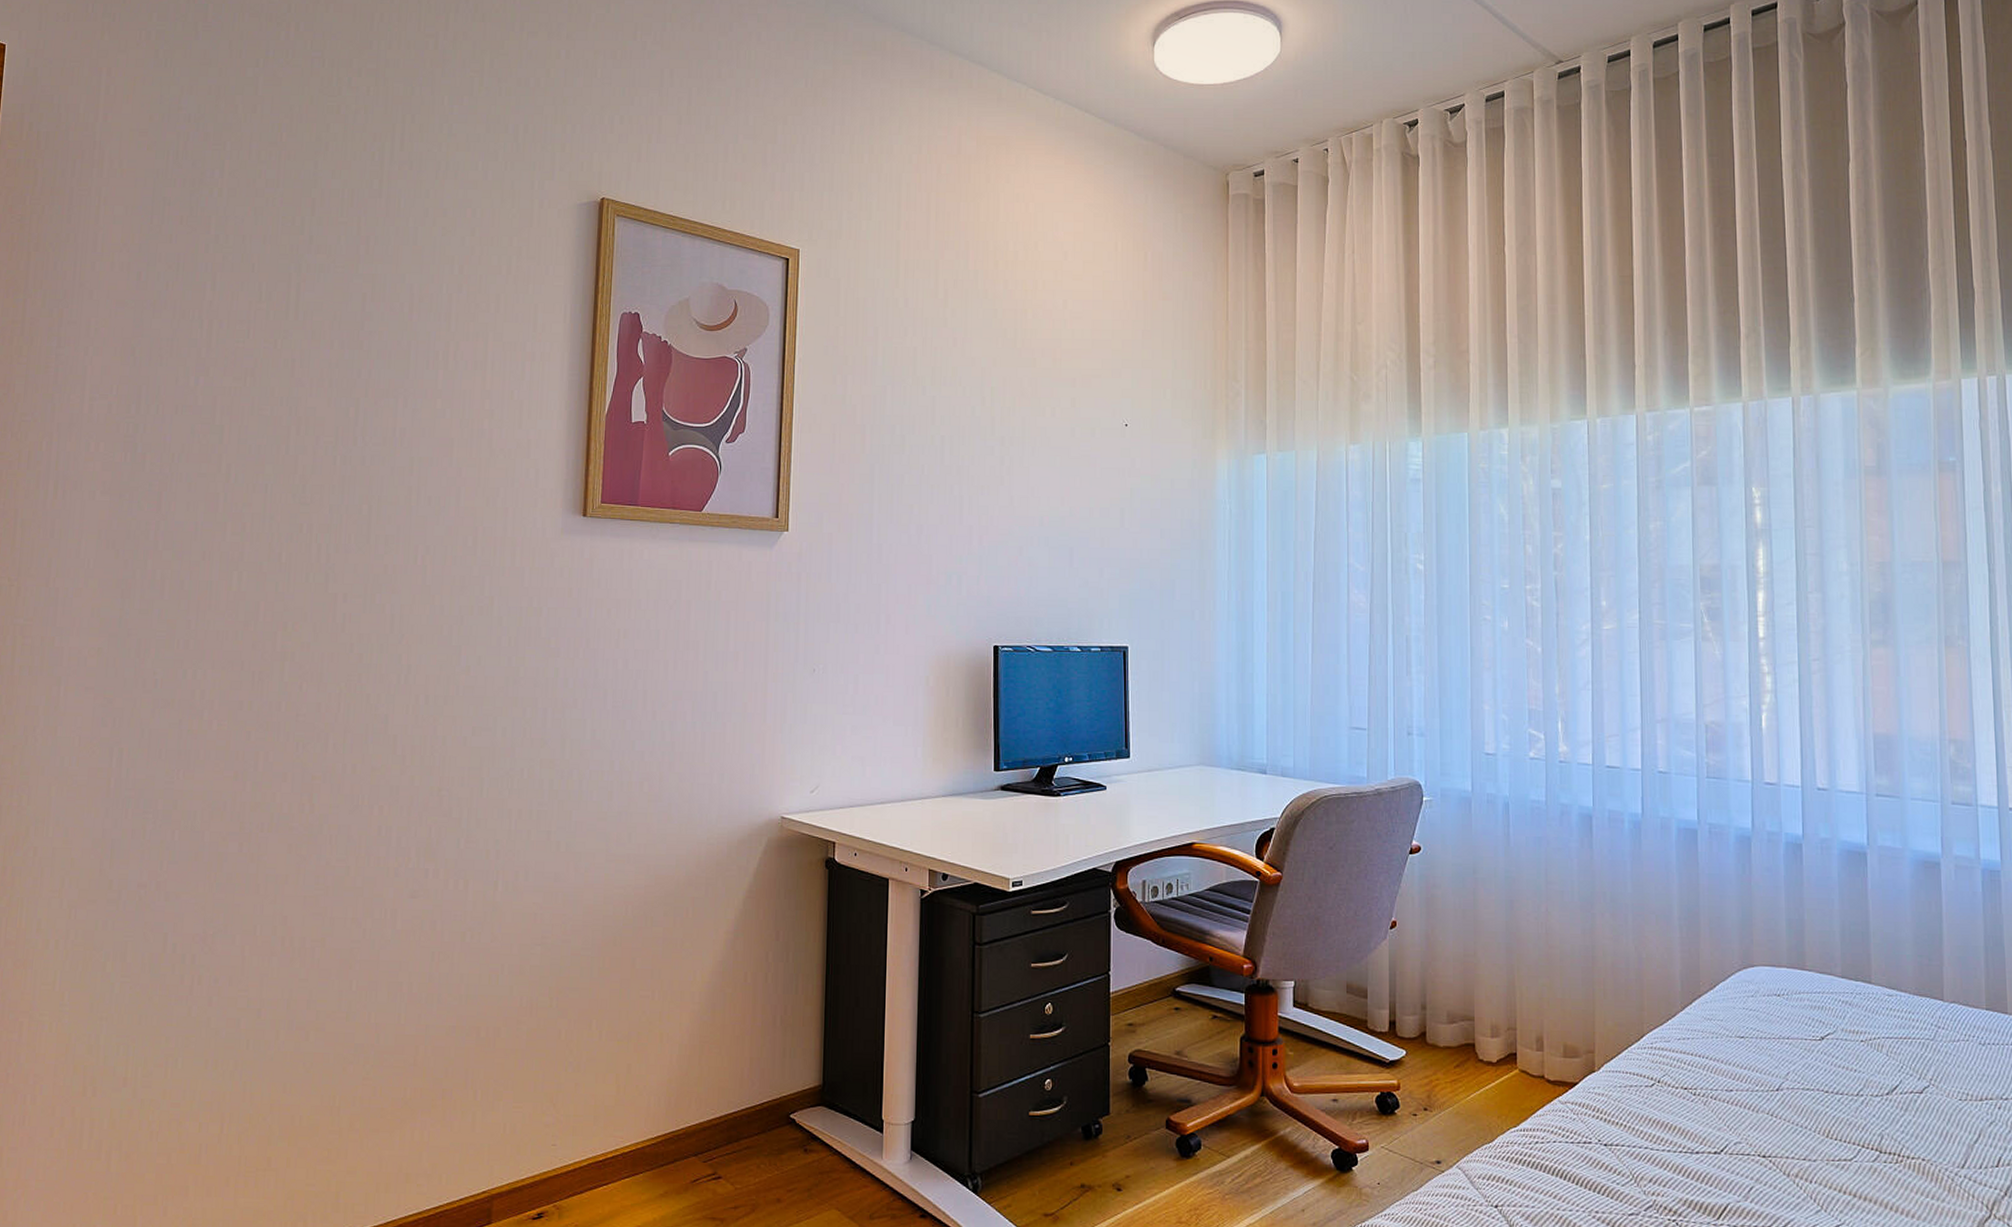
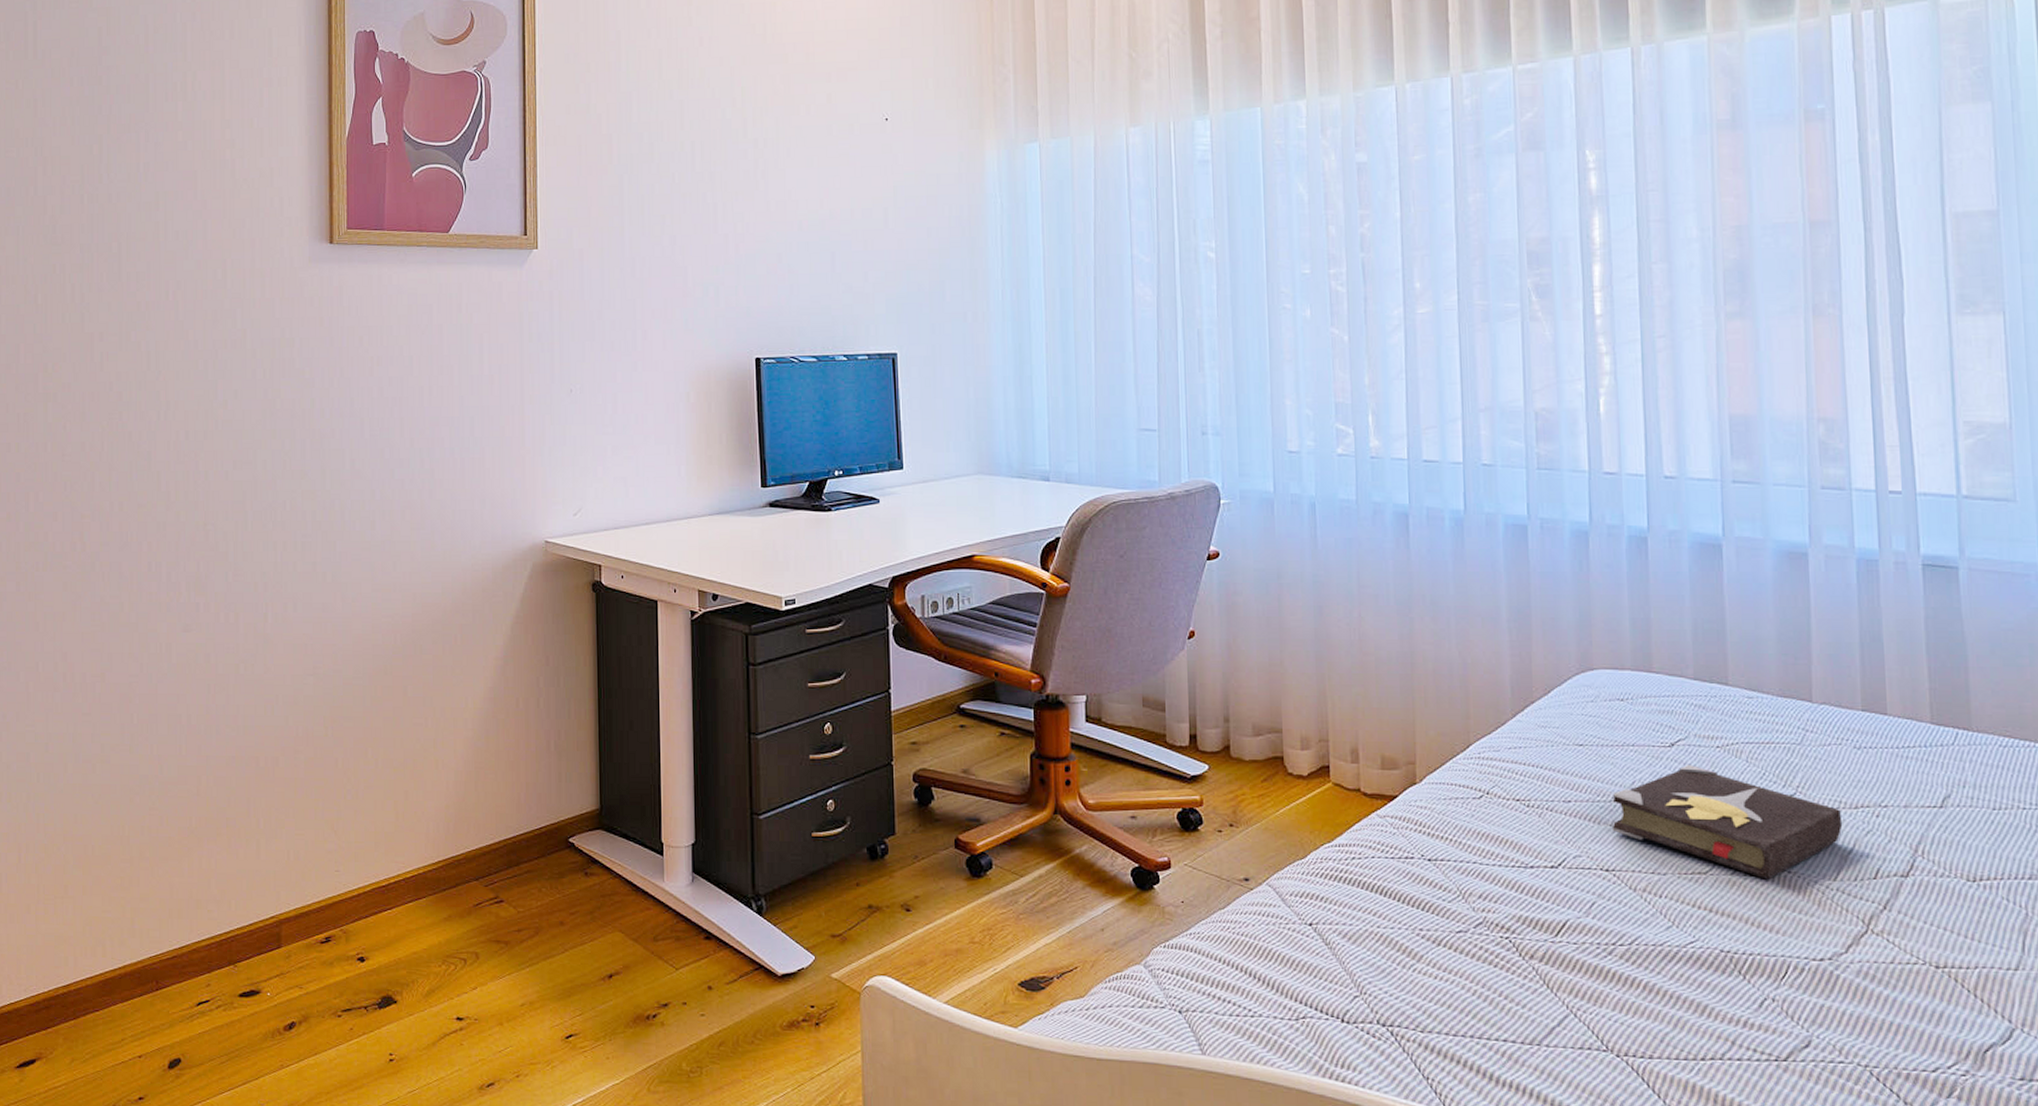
hardback book: none [1768,1058,1970,1167] -> present [1611,765,1843,880]

